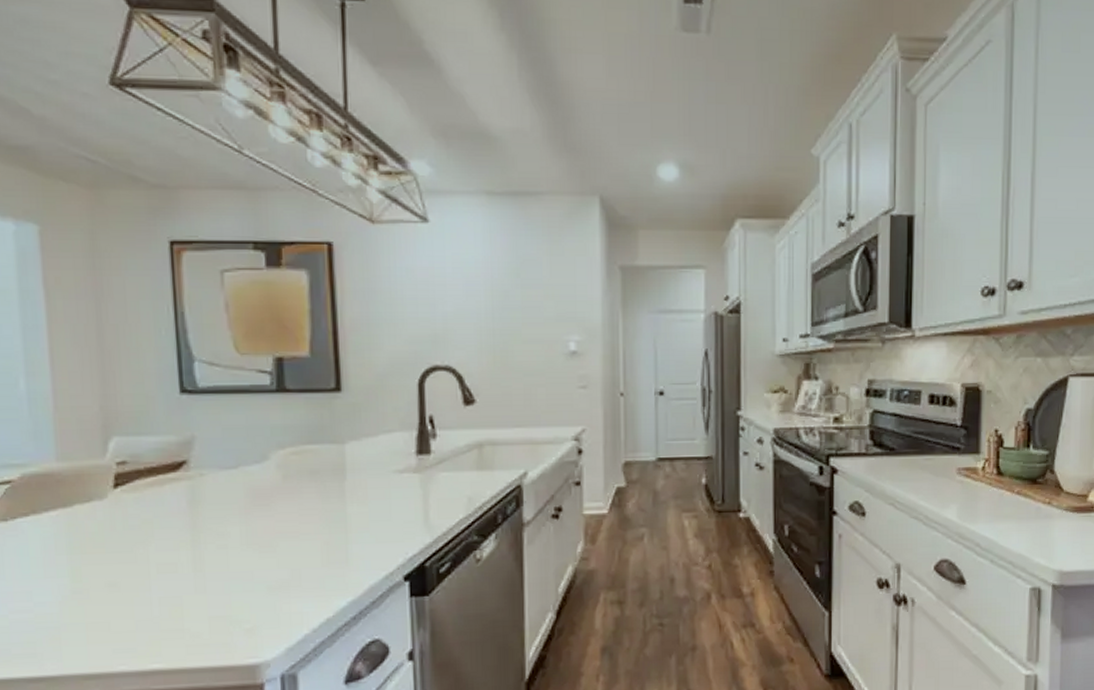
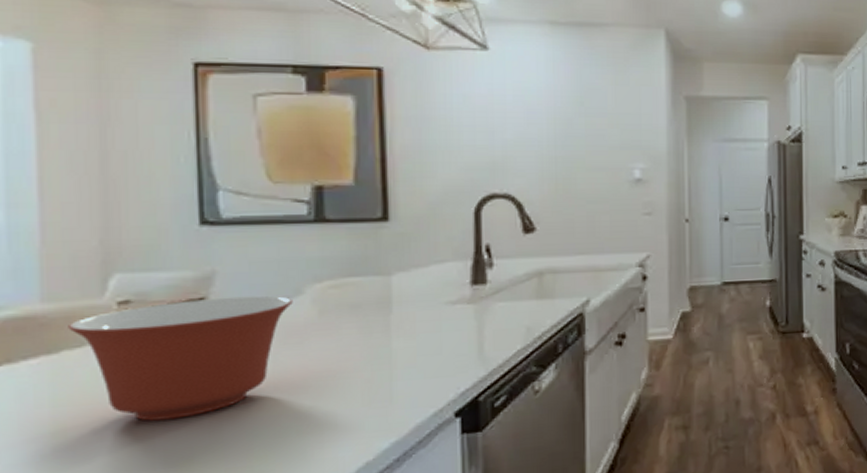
mixing bowl: none [79,460,260,571] -> present [68,295,293,421]

